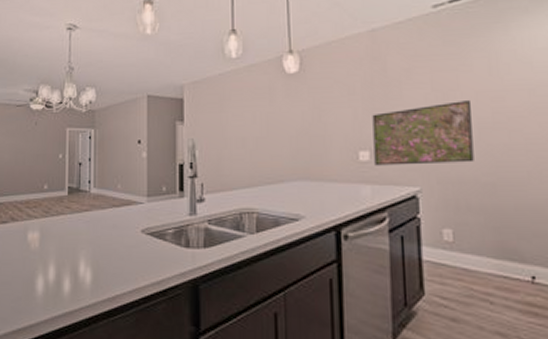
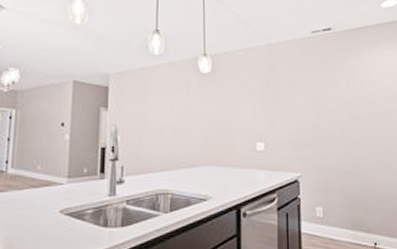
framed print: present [372,101,474,166] -> none [267,107,338,155]

